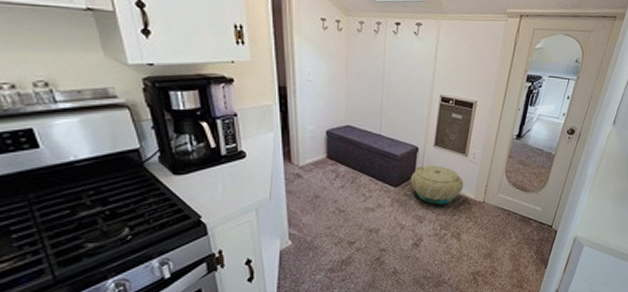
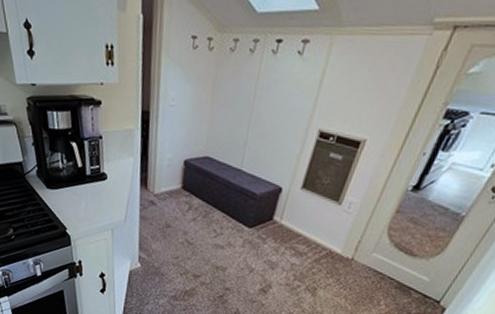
basket: present [410,165,464,205] -> none [267,209,332,255]

